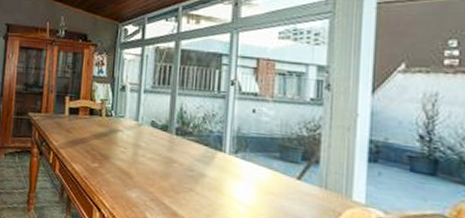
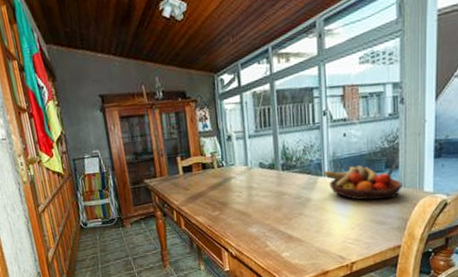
fruit bowl: none [224,146,323,200] -> present [323,165,402,201]

